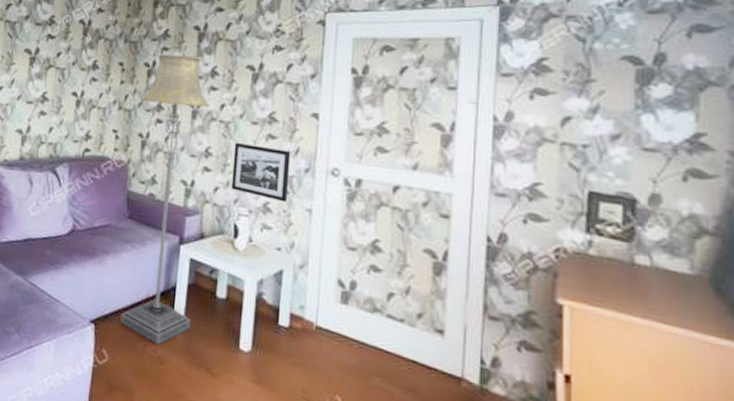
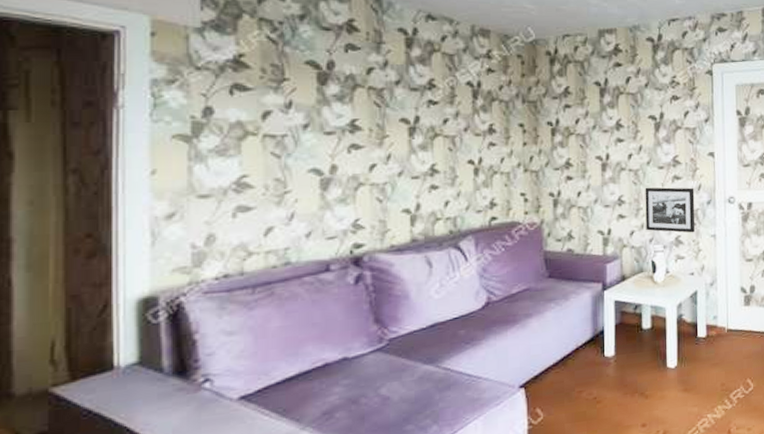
floor lamp: present [120,53,209,344] -> none [548,111,622,387]

